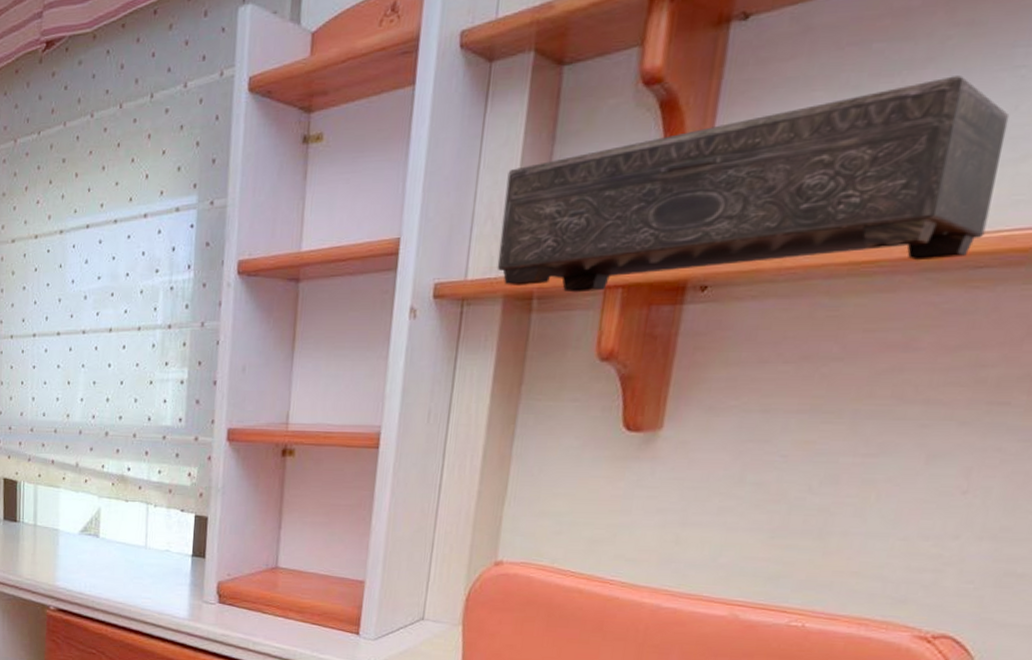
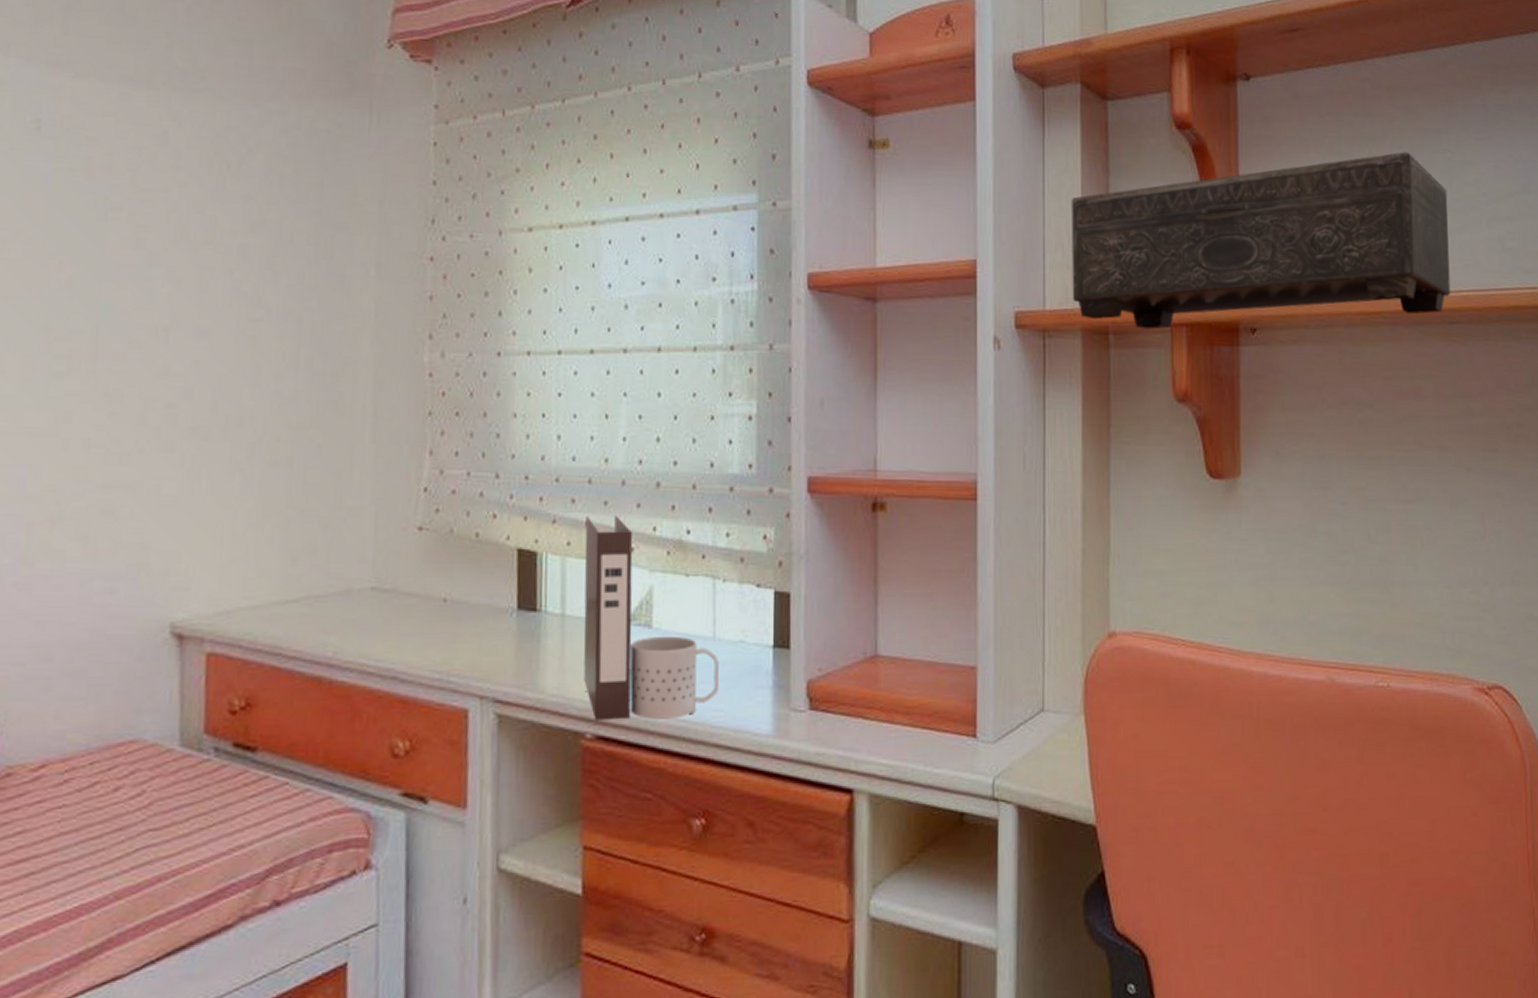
binder: none [49,456,87,599] -> present [583,515,633,720]
mug: none [81,543,149,601] -> present [629,636,720,719]

